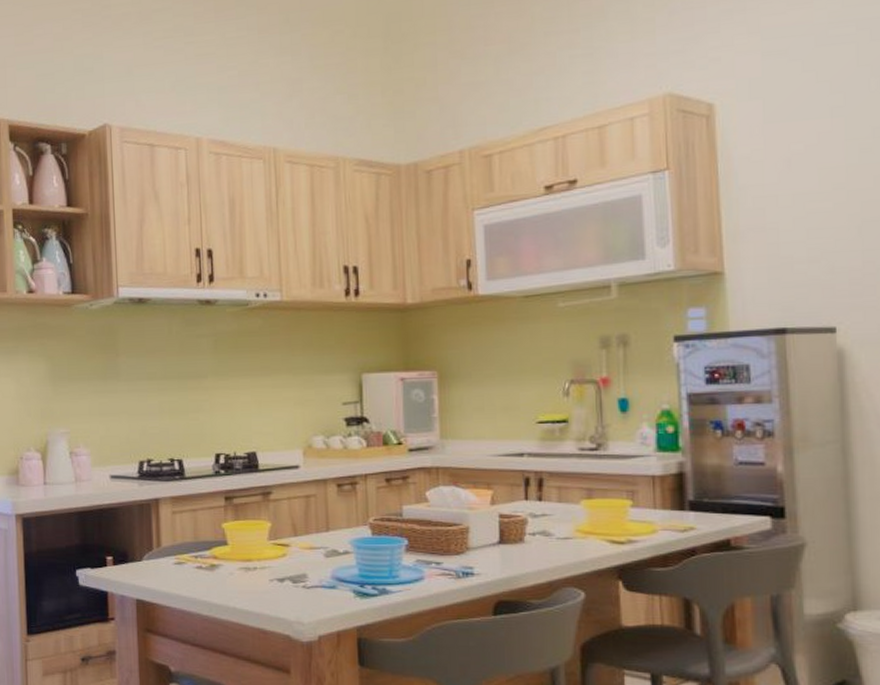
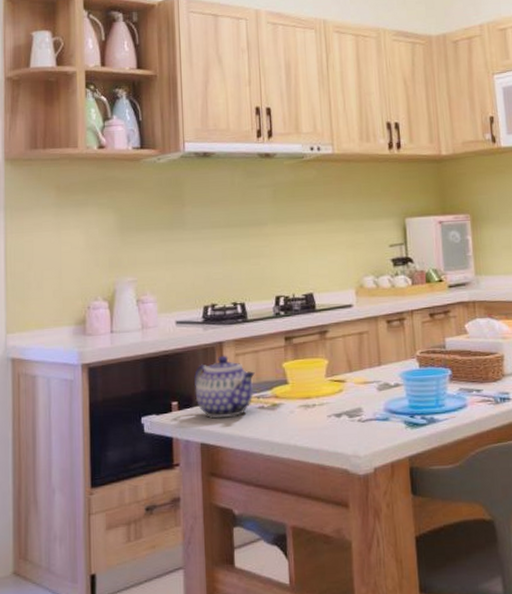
teapot: none [130,512,193,576] -> present [194,355,255,418]

